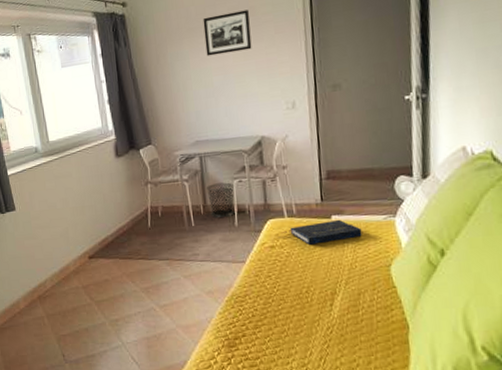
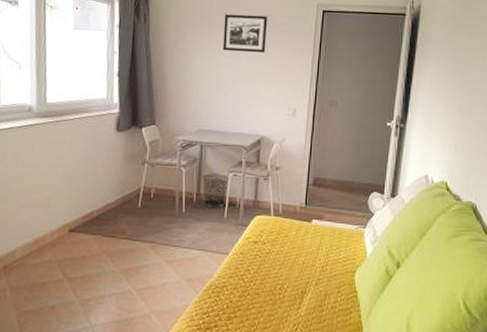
book: present [281,219,362,245] -> none [266,224,336,245]

